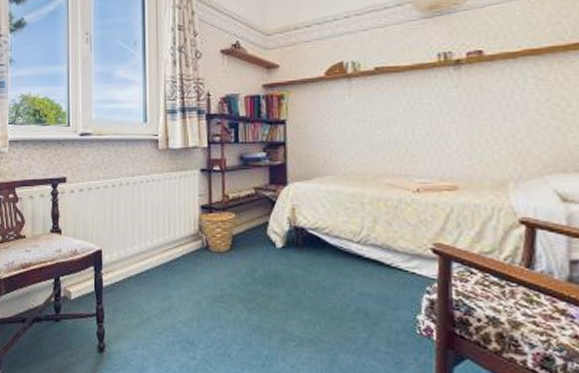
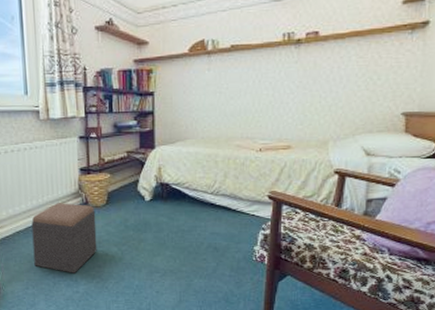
footstool: none [144,245,219,334] -> present [31,203,97,273]

